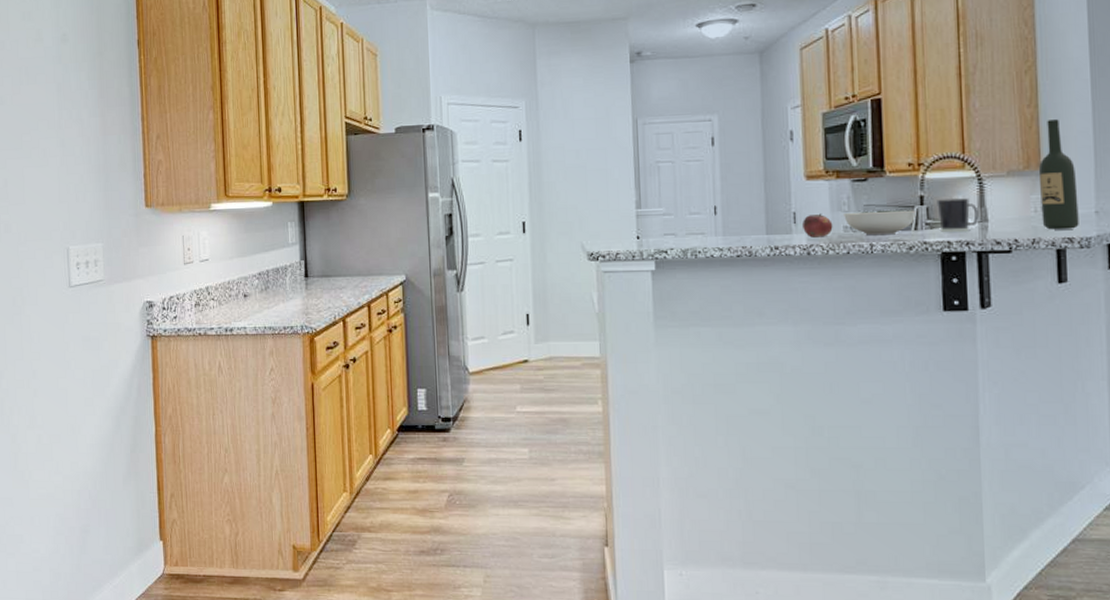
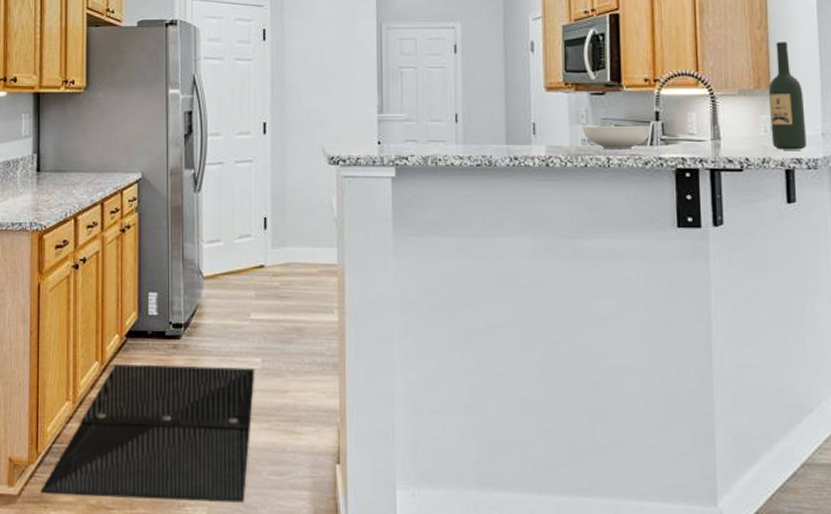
door mat: none [323,457,523,584] -> present [40,364,255,503]
fruit: present [803,213,833,238] -> none [542,125,571,149]
mug: present [937,198,979,232] -> none [671,116,712,148]

